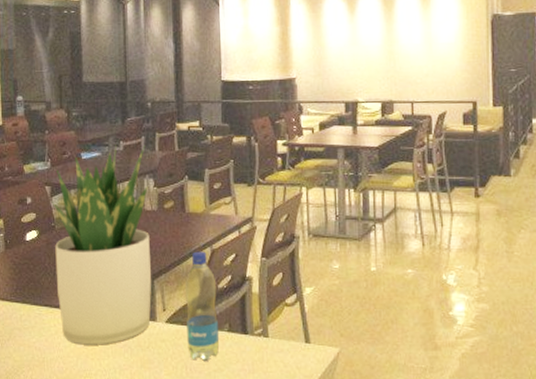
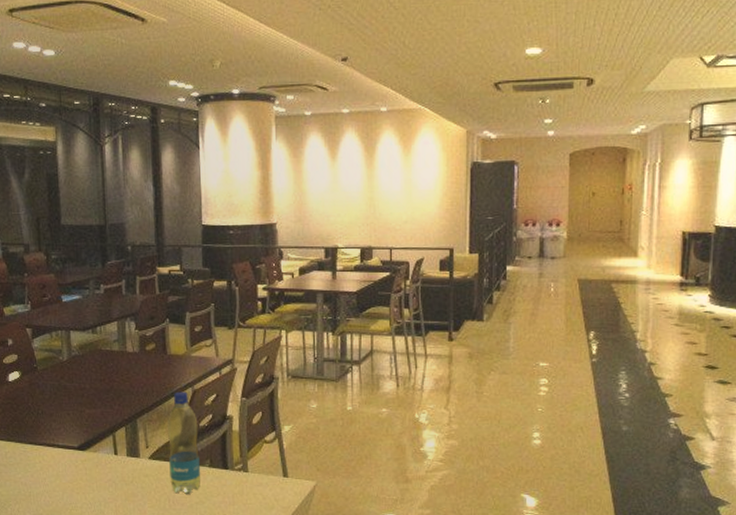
planter: present [51,145,152,345] -> none [33,288,135,480]

